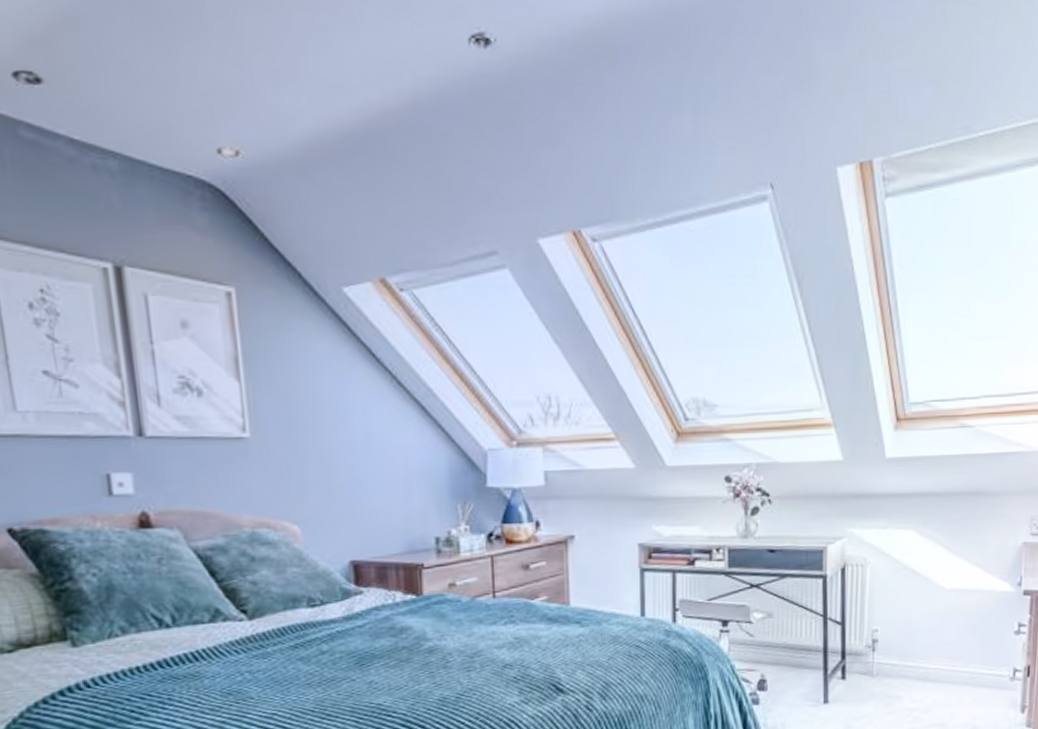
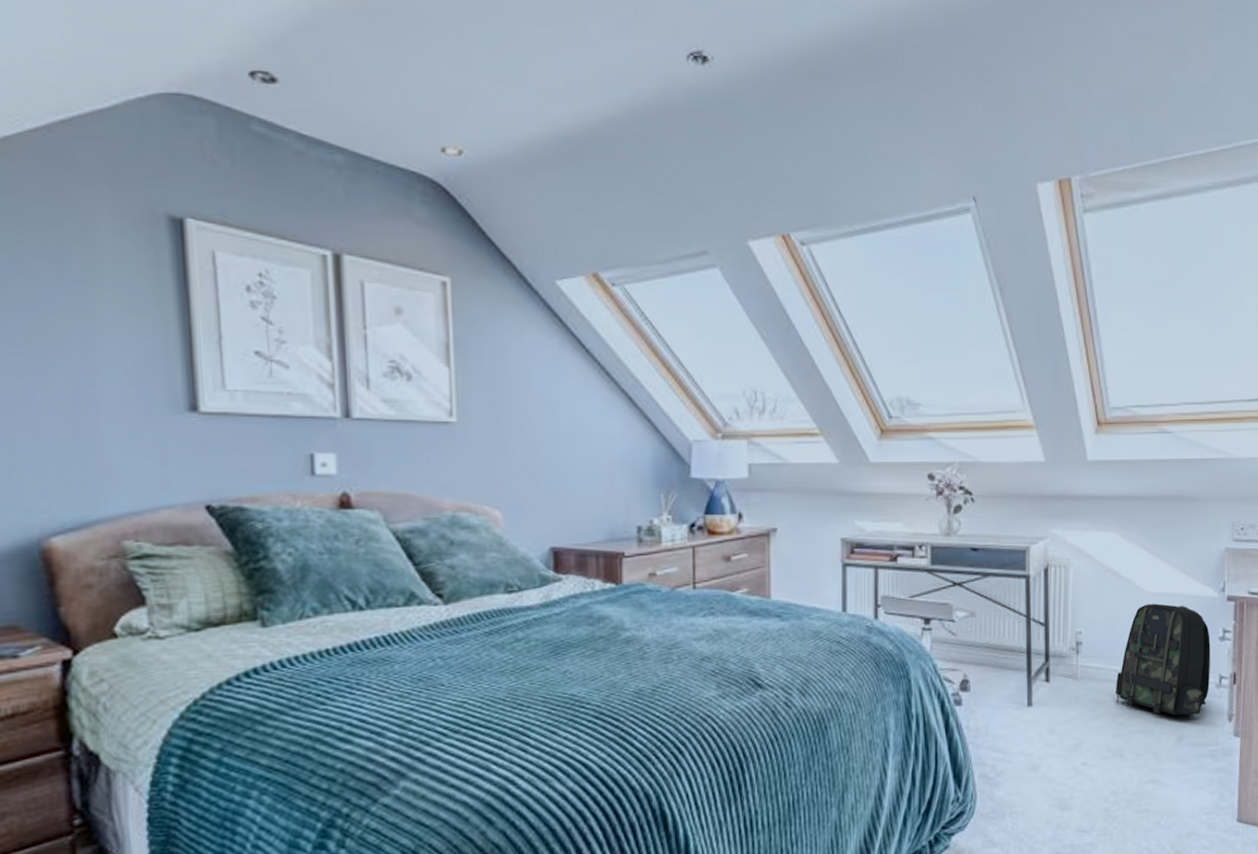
backpack: none [911,599,1006,709] -> present [1116,603,1211,716]

